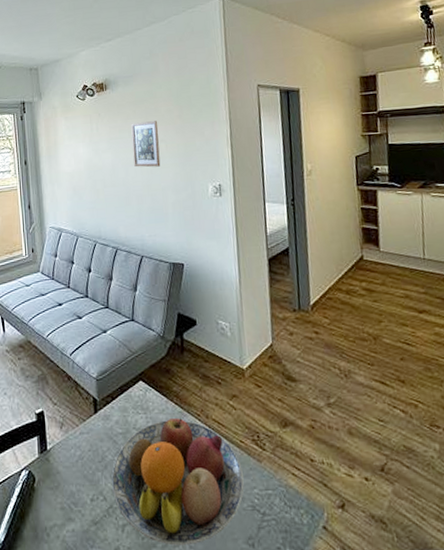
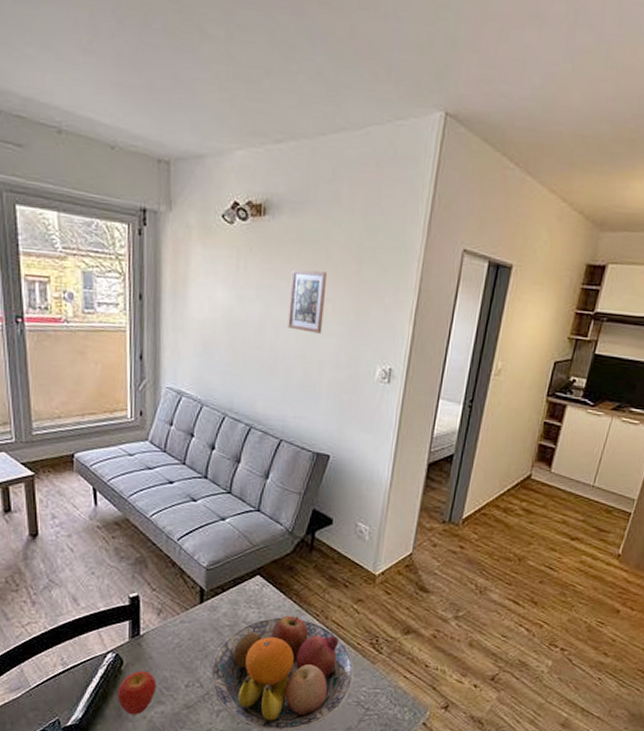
apple: none [33,487,66,535] -> present [117,671,157,715]

